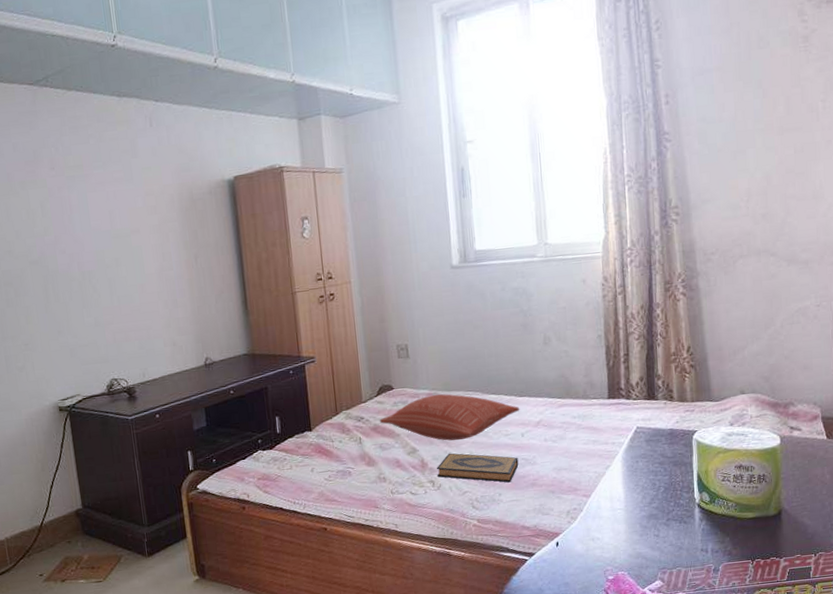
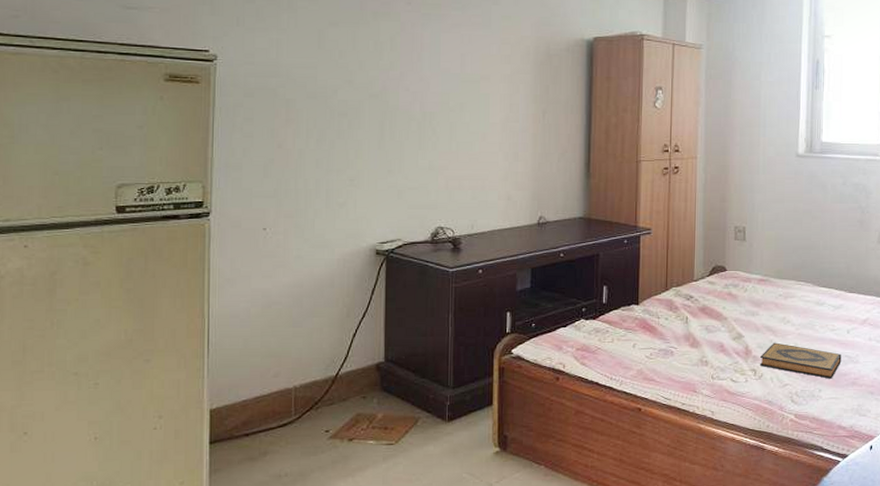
pillow: present [379,394,520,441] -> none [708,280,848,331]

